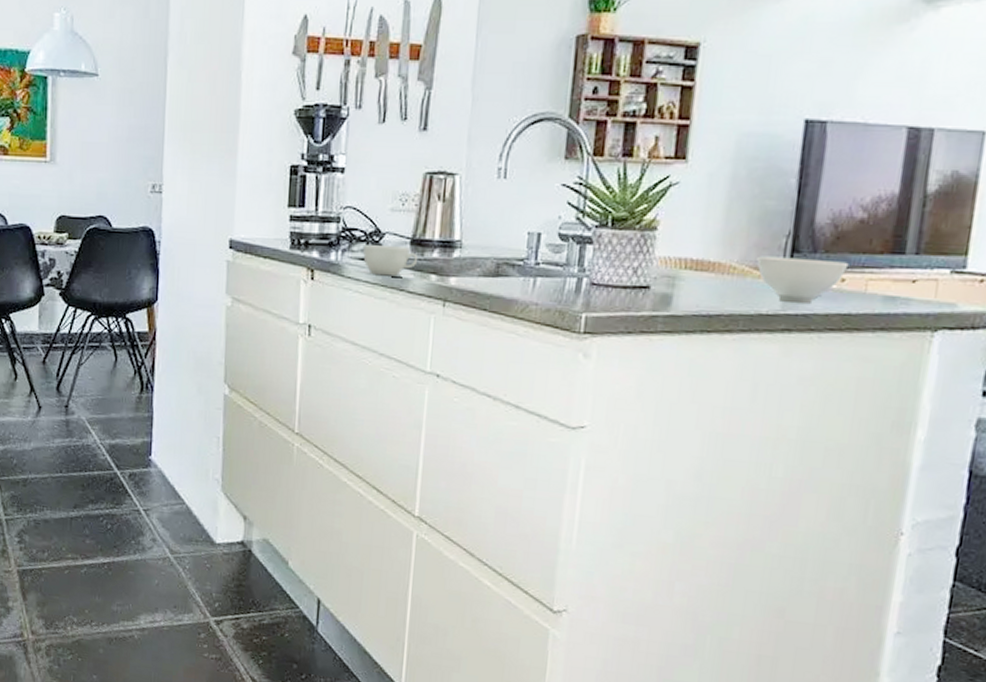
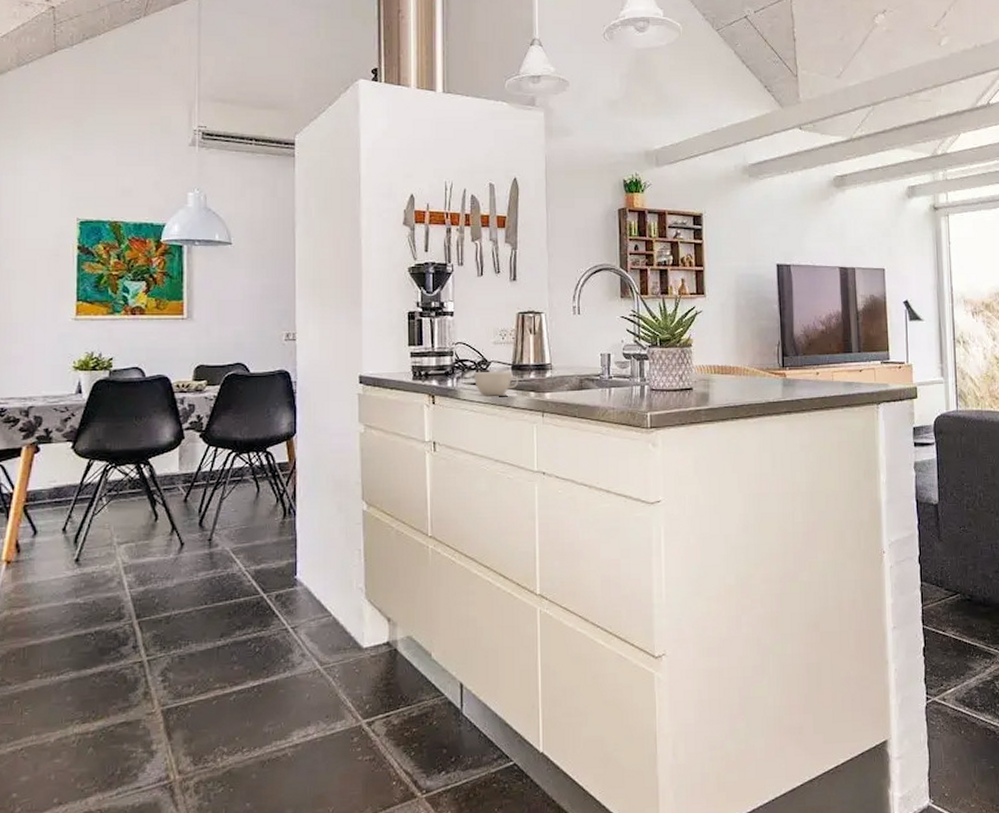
bowl: present [757,256,849,305] -> none [761,360,820,393]

